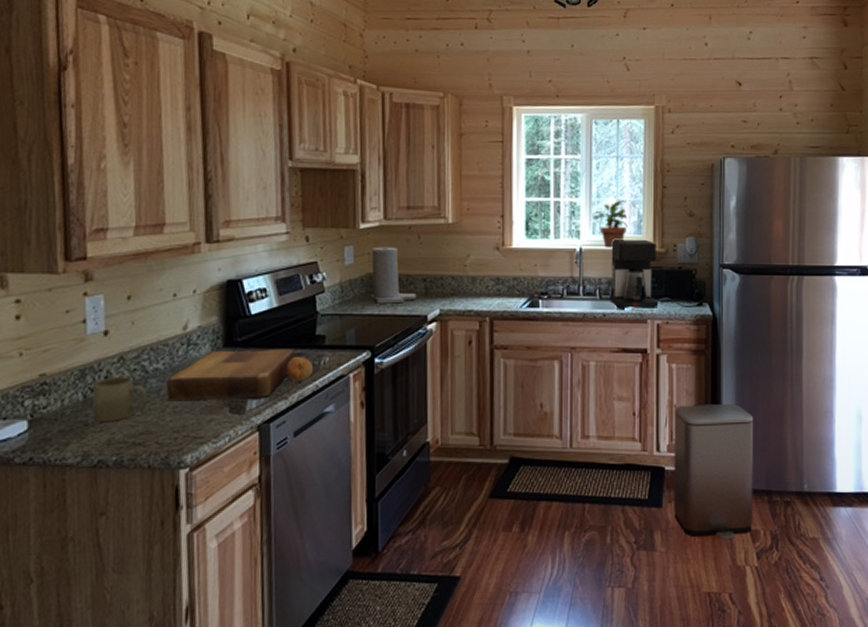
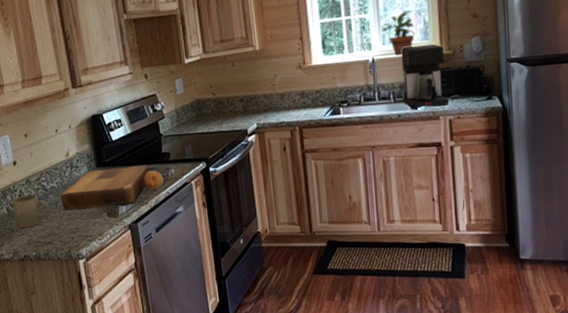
paper towel: present [369,246,417,304] -> none [197,75,237,123]
pedal bin: present [674,403,754,540] -> none [470,185,553,304]

